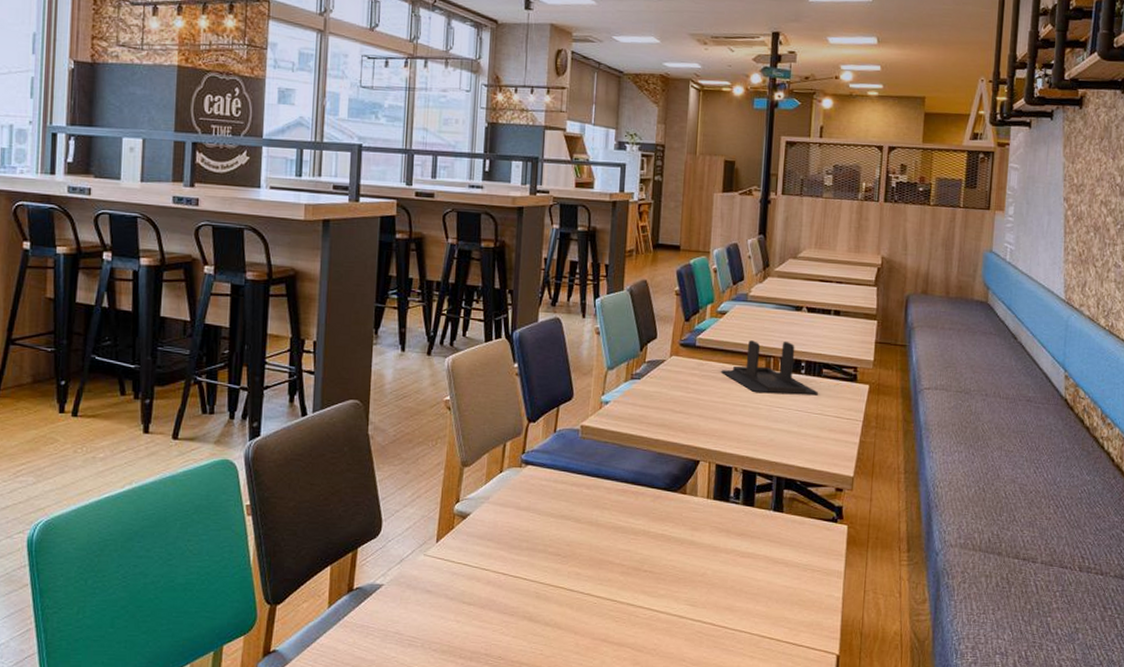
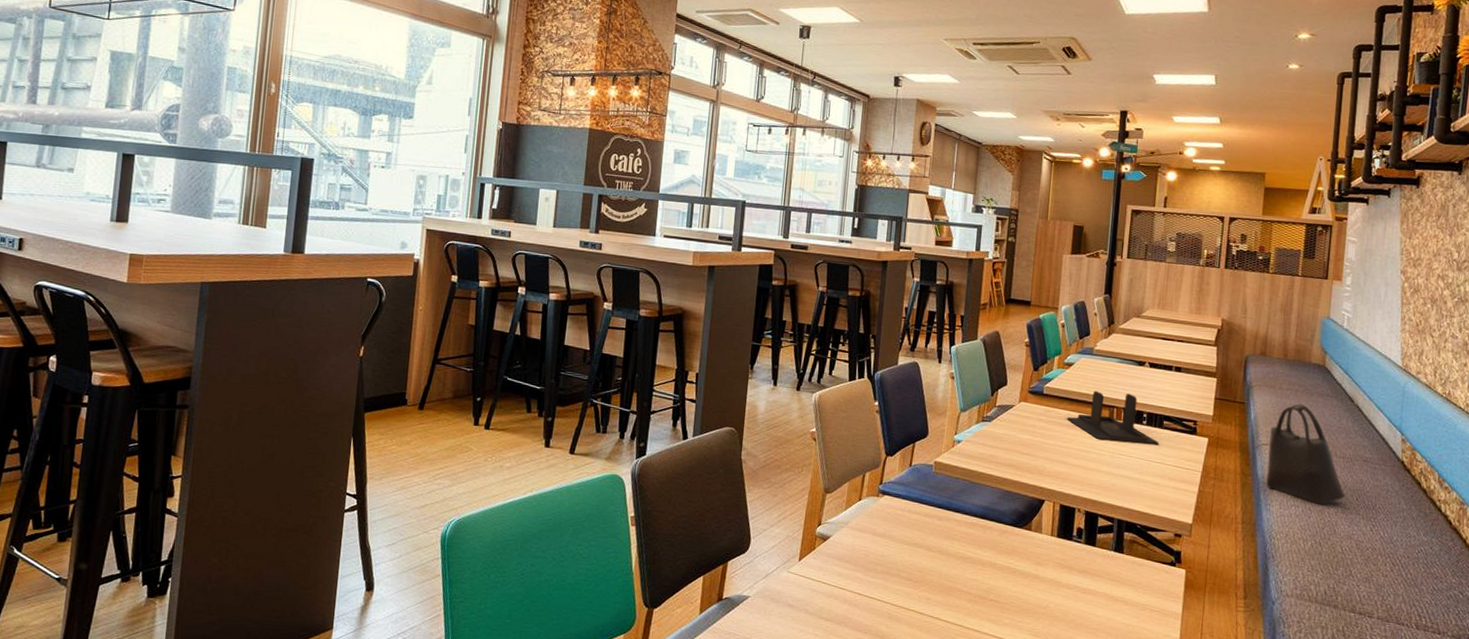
handbag: none [929,344,1009,449] -> present [1266,403,1345,505]

